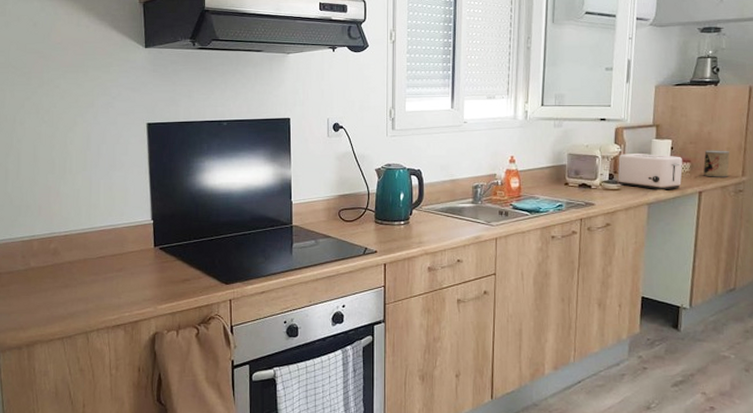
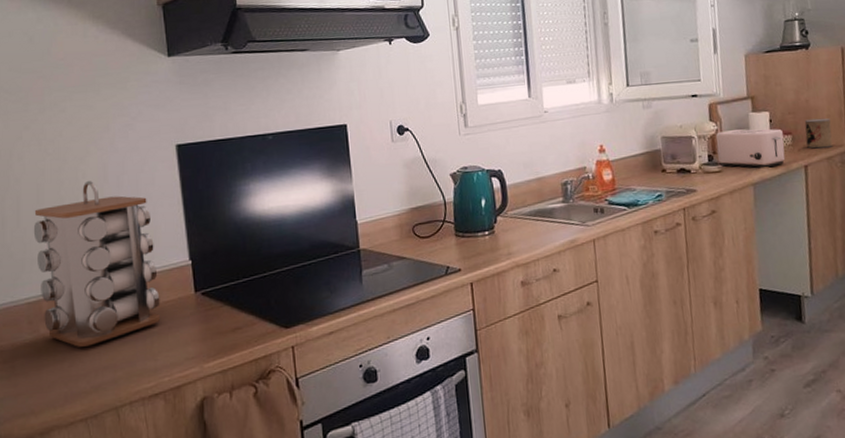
spice rack: none [29,146,126,281] -> present [33,180,160,347]

